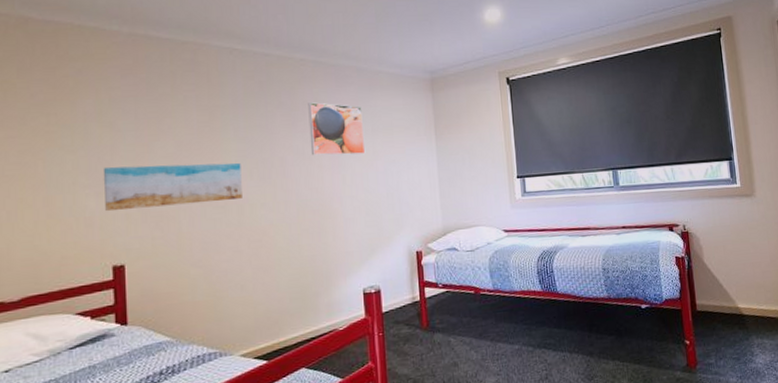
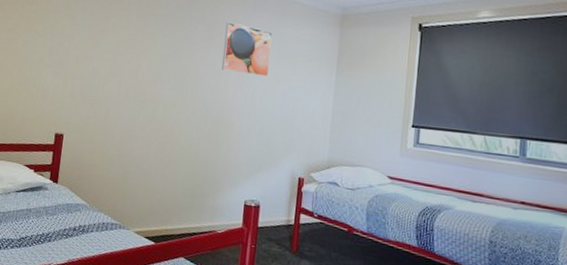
wall art: present [103,162,242,212] -> none [58,53,163,98]

